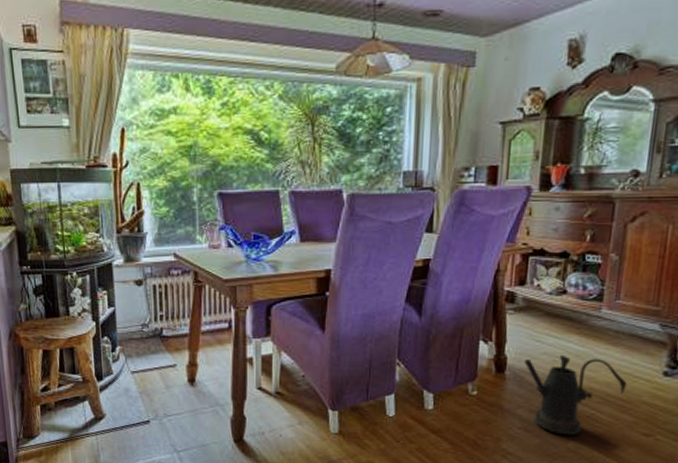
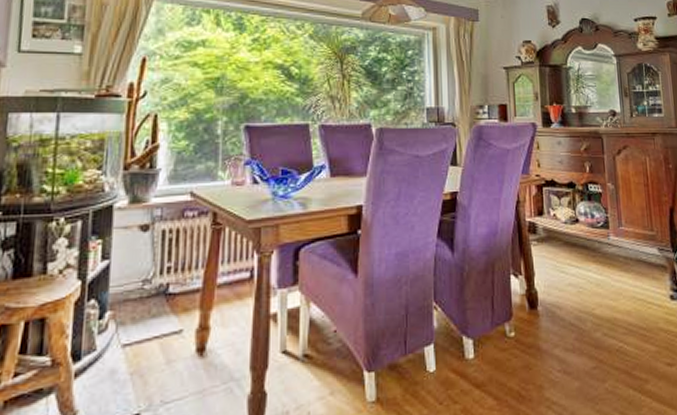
watering can: present [524,354,627,435] -> none [553,284,644,374]

